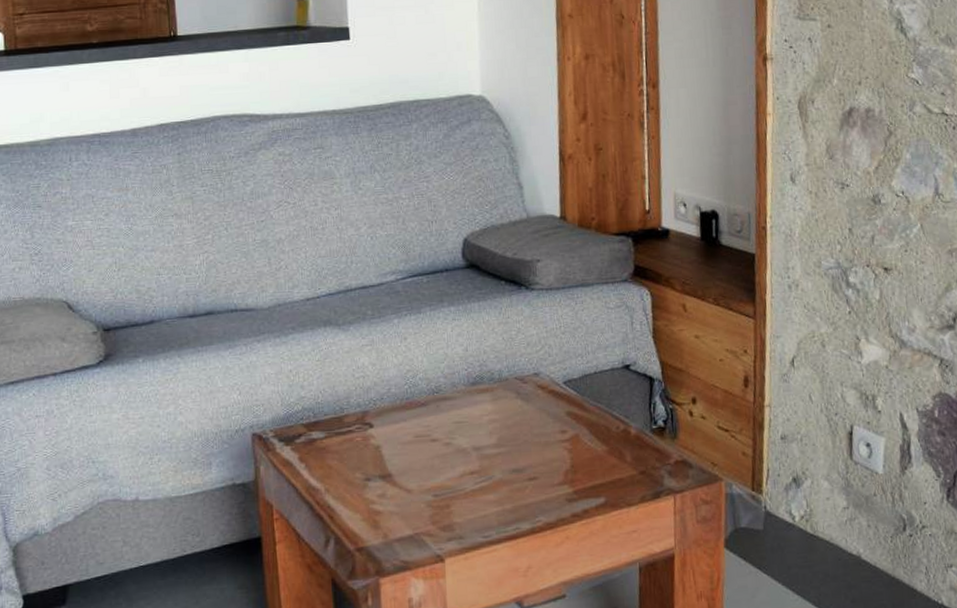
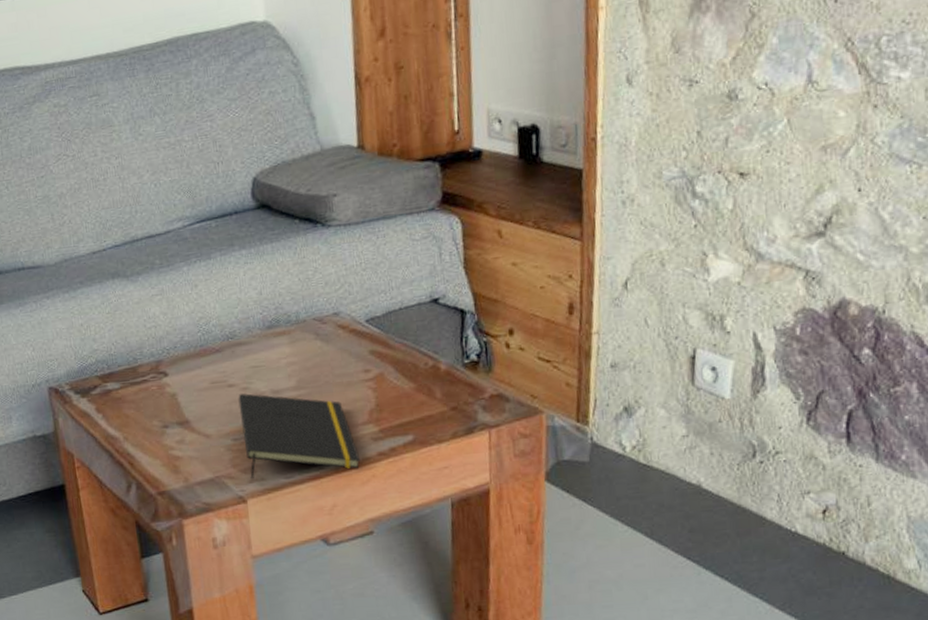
notepad: none [440,448,556,538] -> present [238,393,361,480]

